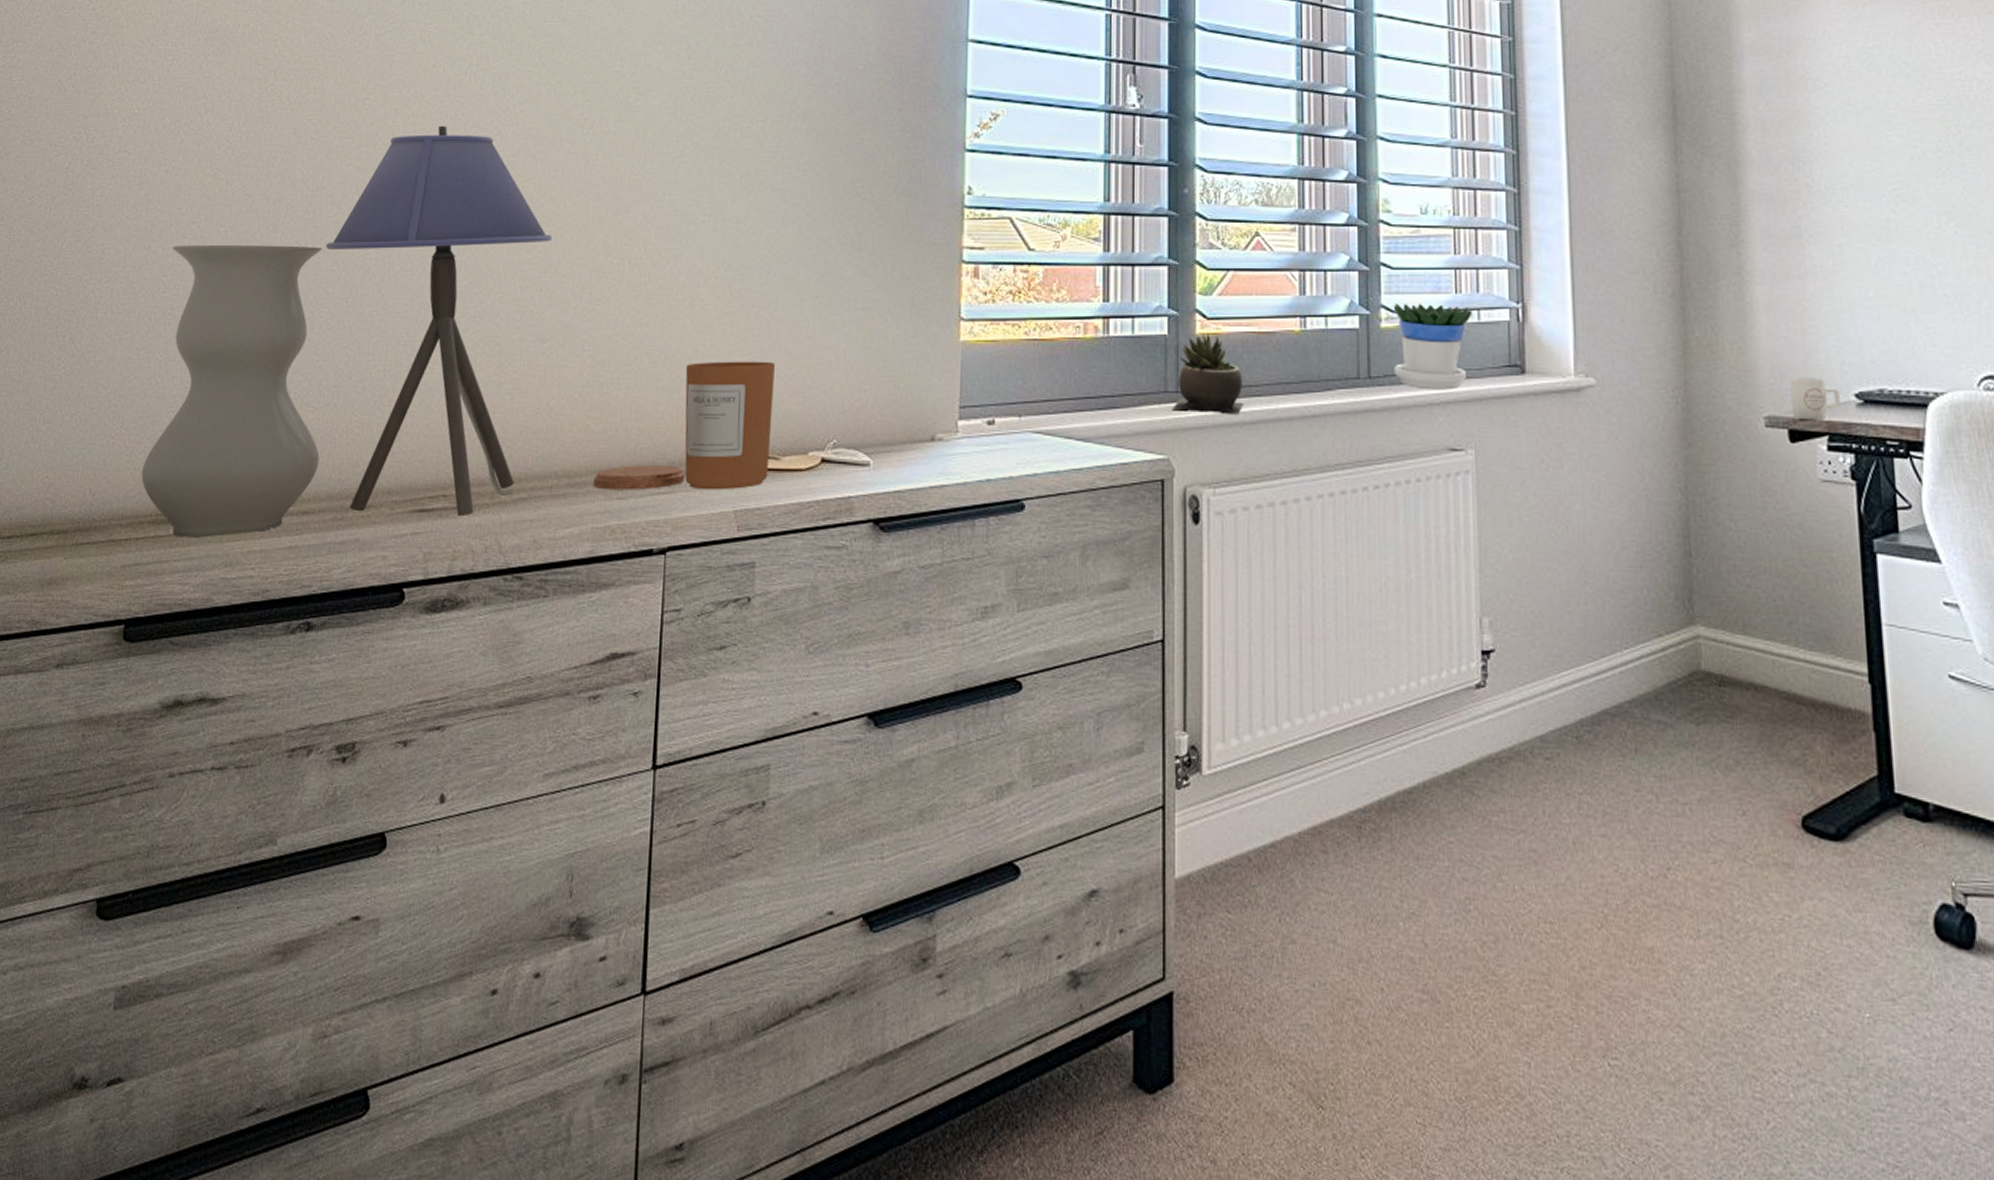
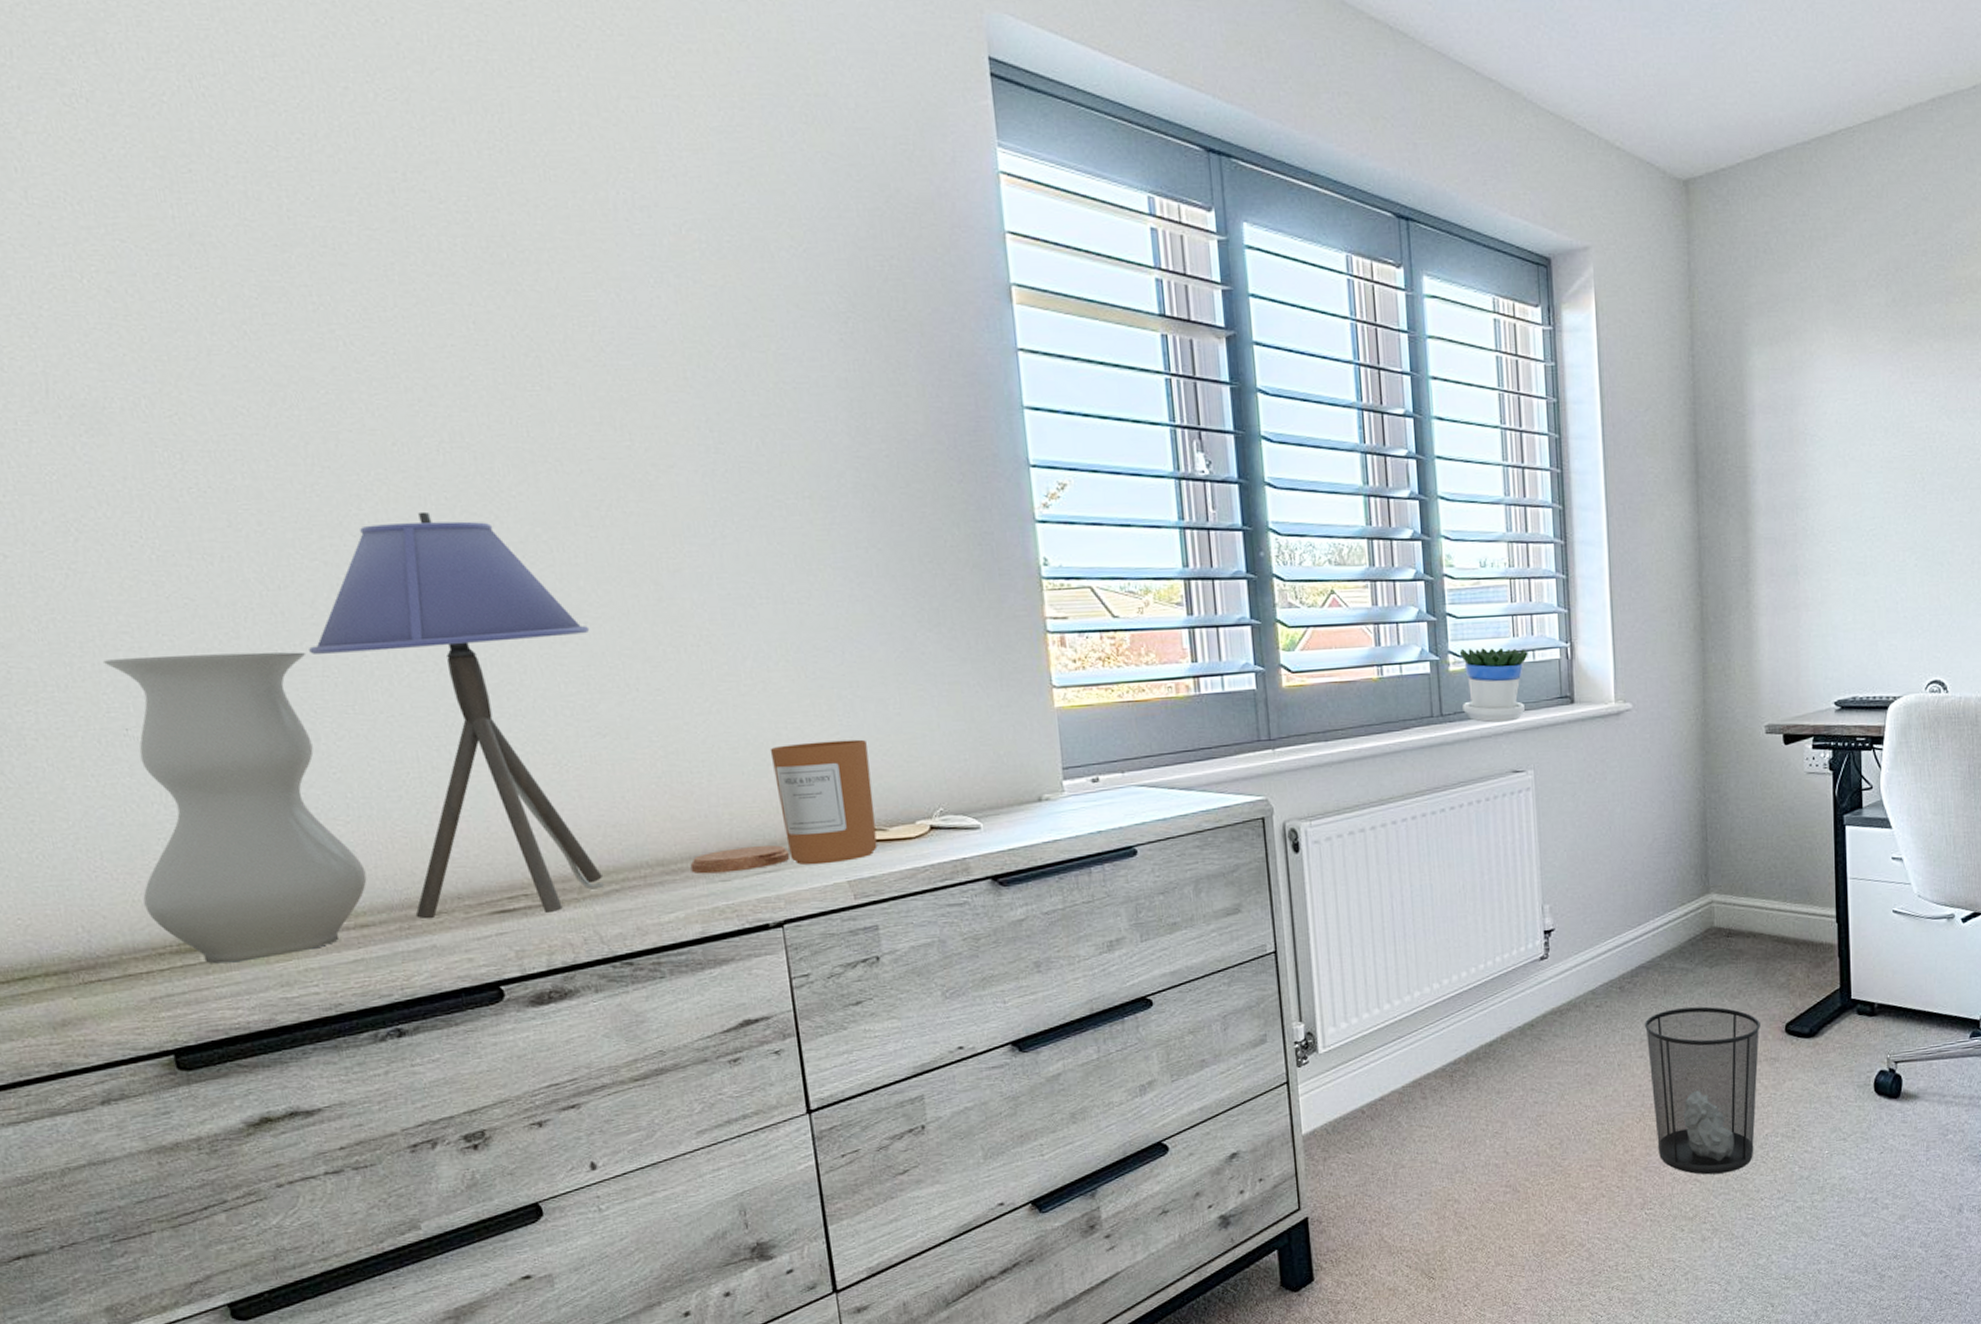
succulent plant: present [1172,335,1244,415] -> none [1266,687,1332,757]
waste bin: none [1608,775,1767,1023] -> present [1644,1006,1760,1175]
mug: present [1790,377,1841,421] -> none [1785,690,1824,726]

